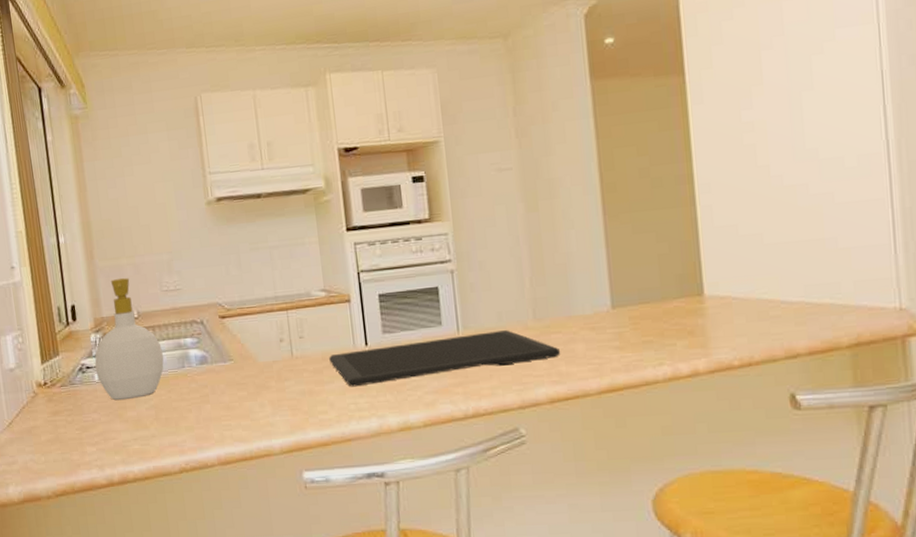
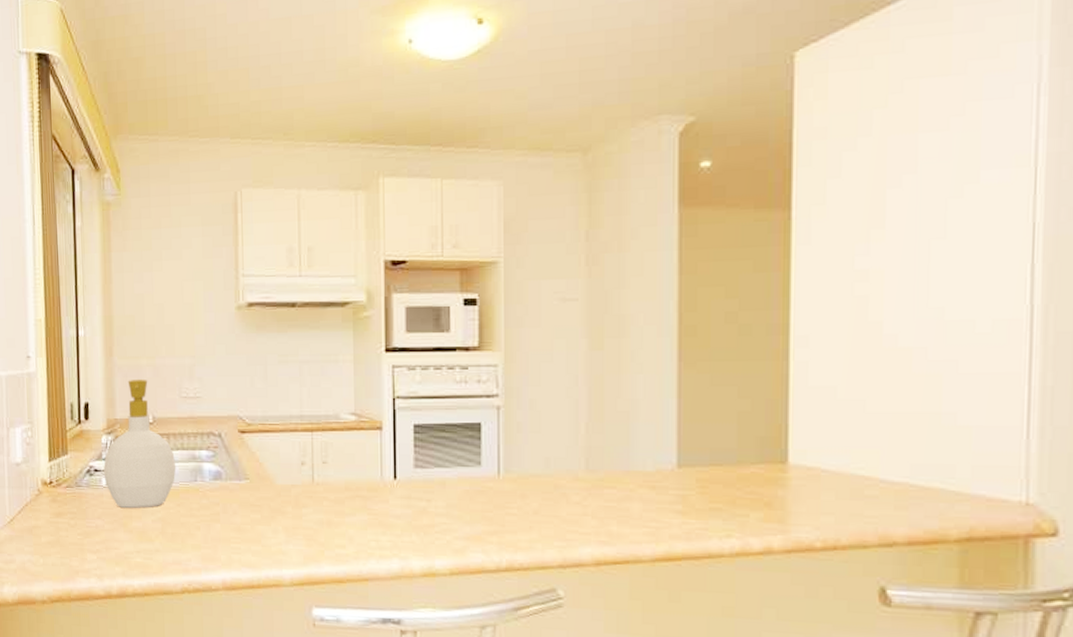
cutting board: present [329,330,561,387] -> none [353,478,613,523]

